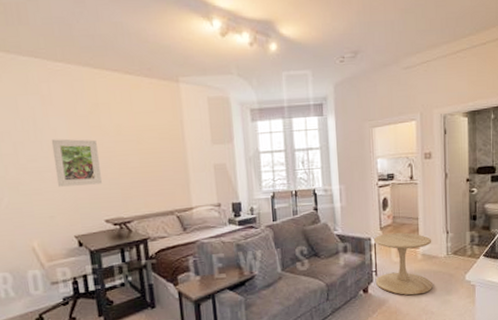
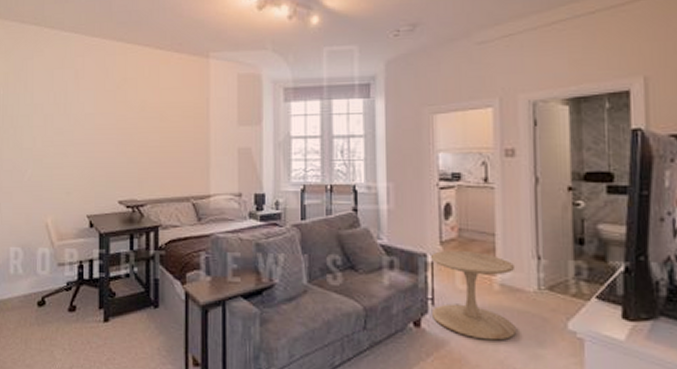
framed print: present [51,139,103,187] -> none [78,113,121,162]

